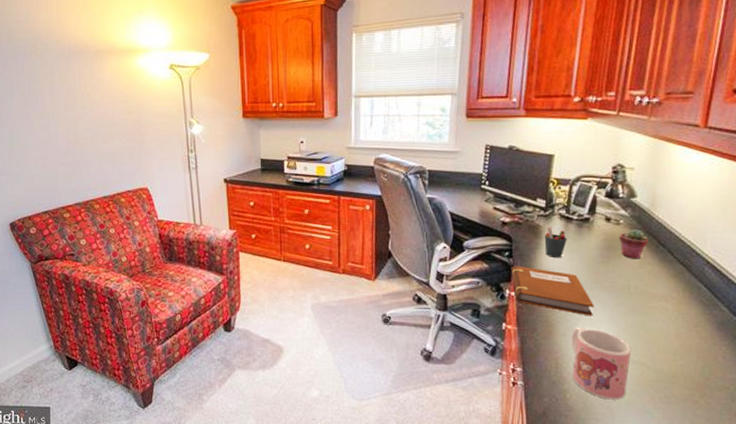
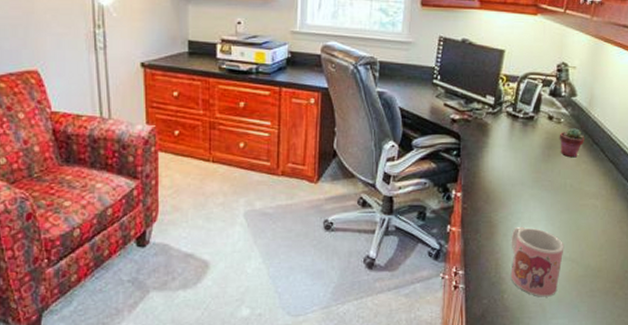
notebook: present [511,265,594,316] -> none [458,165,534,215]
pen holder: present [544,227,567,257] -> none [491,125,512,156]

